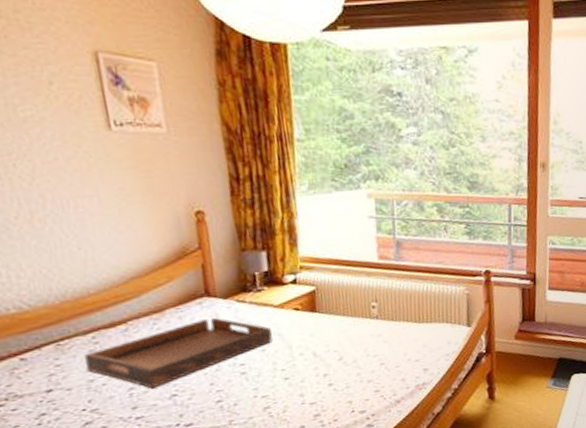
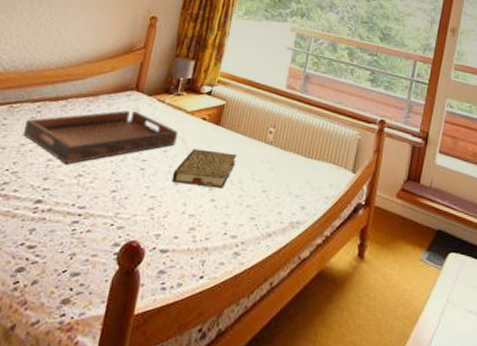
book: none [278,335,345,378] -> present [171,148,237,189]

